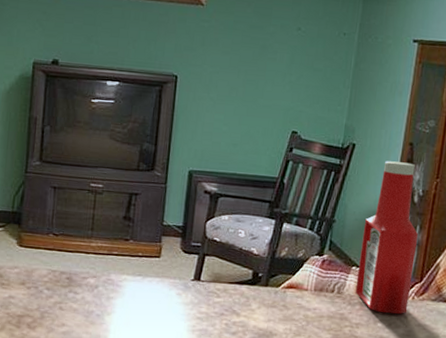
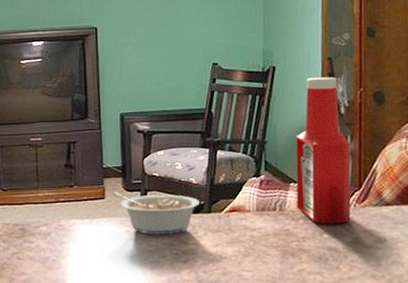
legume: none [168,251,258,304] -> present [112,191,200,235]

